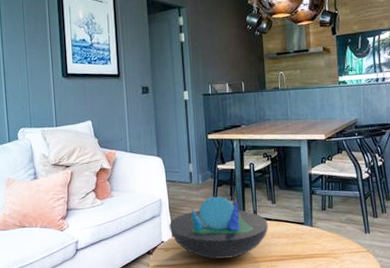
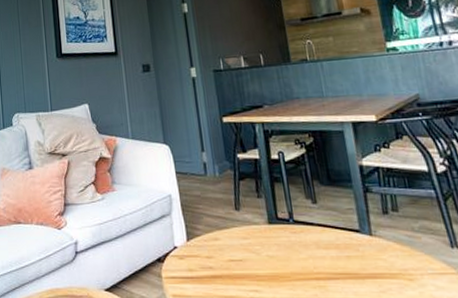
decorative bowl: present [169,196,268,259] -> none [182,192,310,273]

